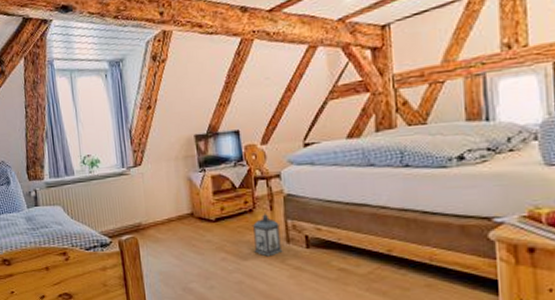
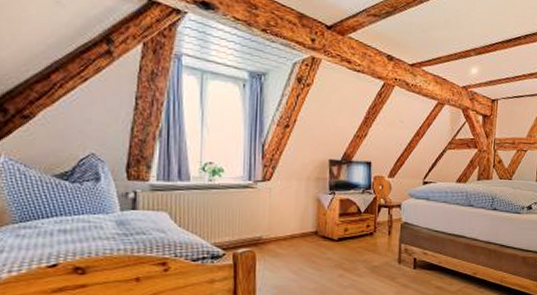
lantern: present [252,213,283,257] -> none [369,236,395,275]

